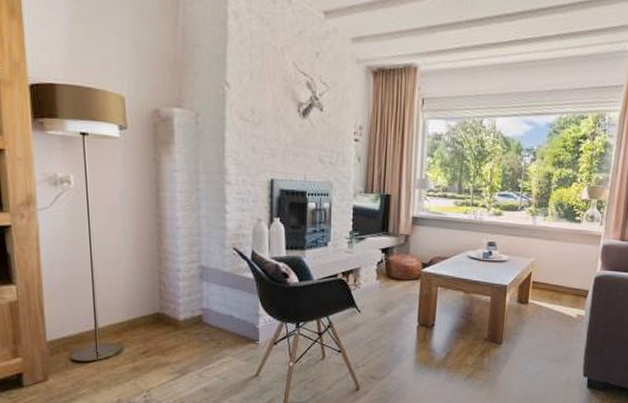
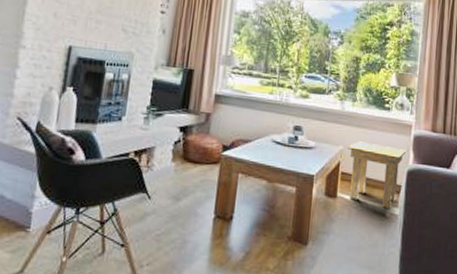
side table: none [539,253,595,312] -> present [348,141,406,210]

